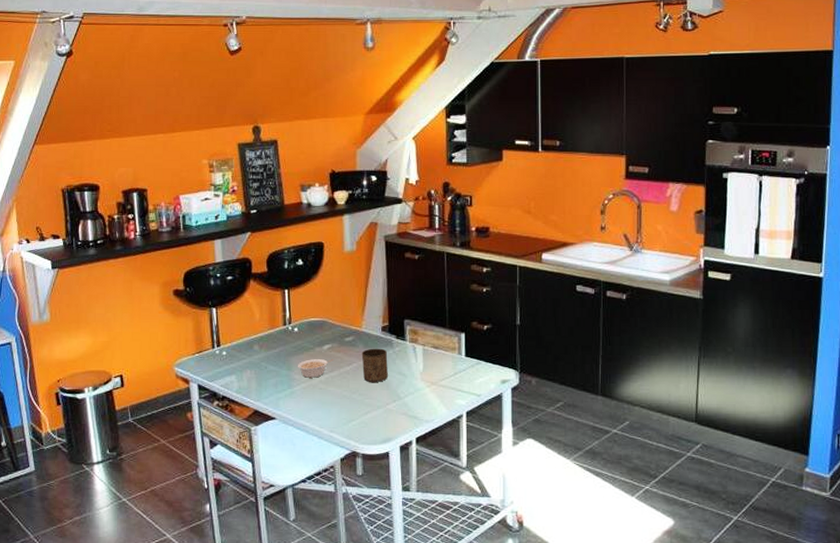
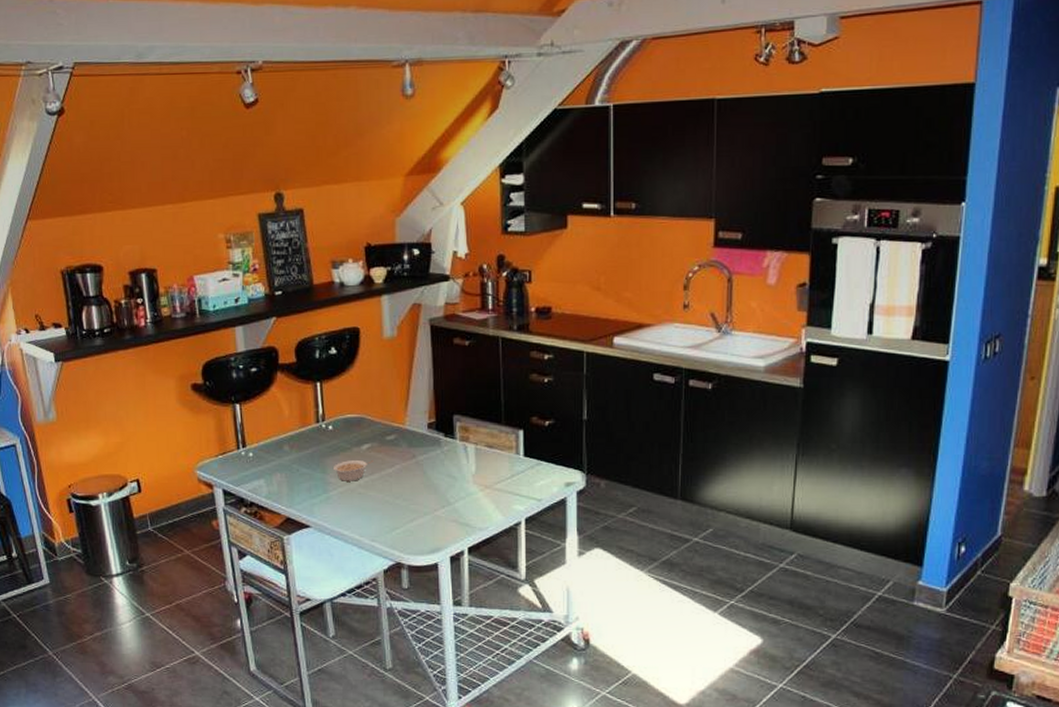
cup: present [361,348,388,382] -> none [405,448,435,486]

